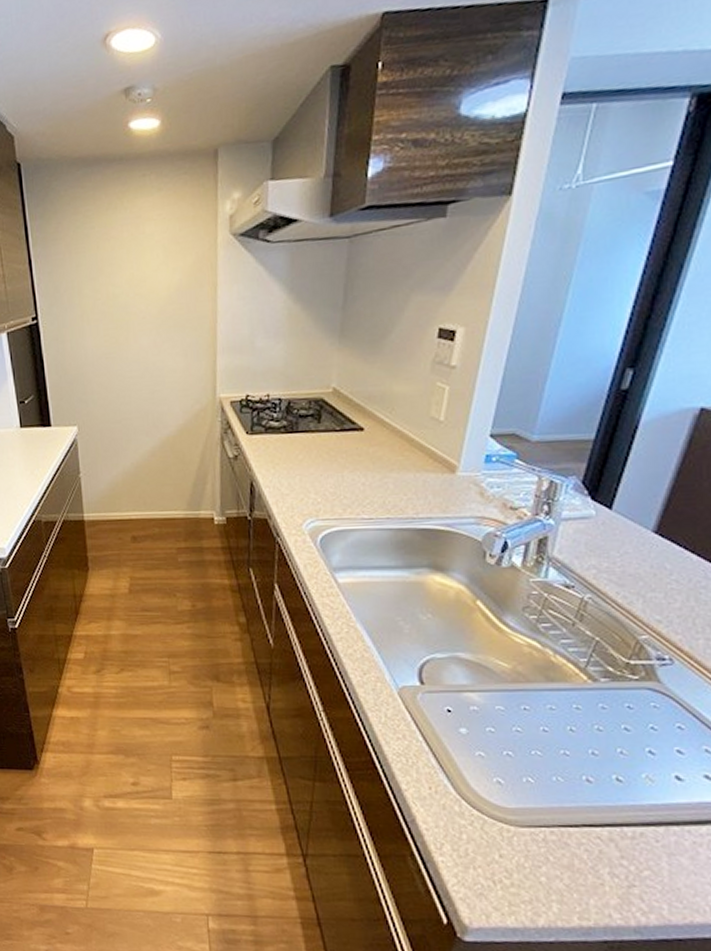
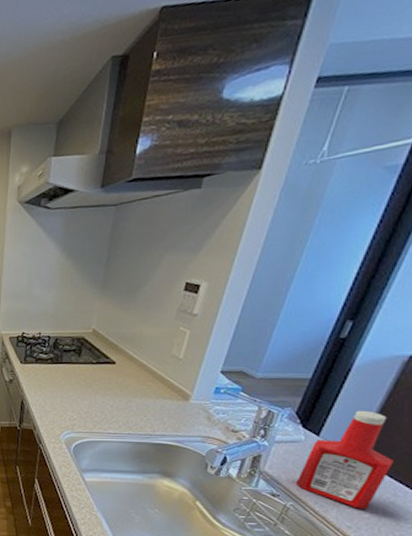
ketchup bottle: none [592,475,699,597] -> present [296,410,394,509]

